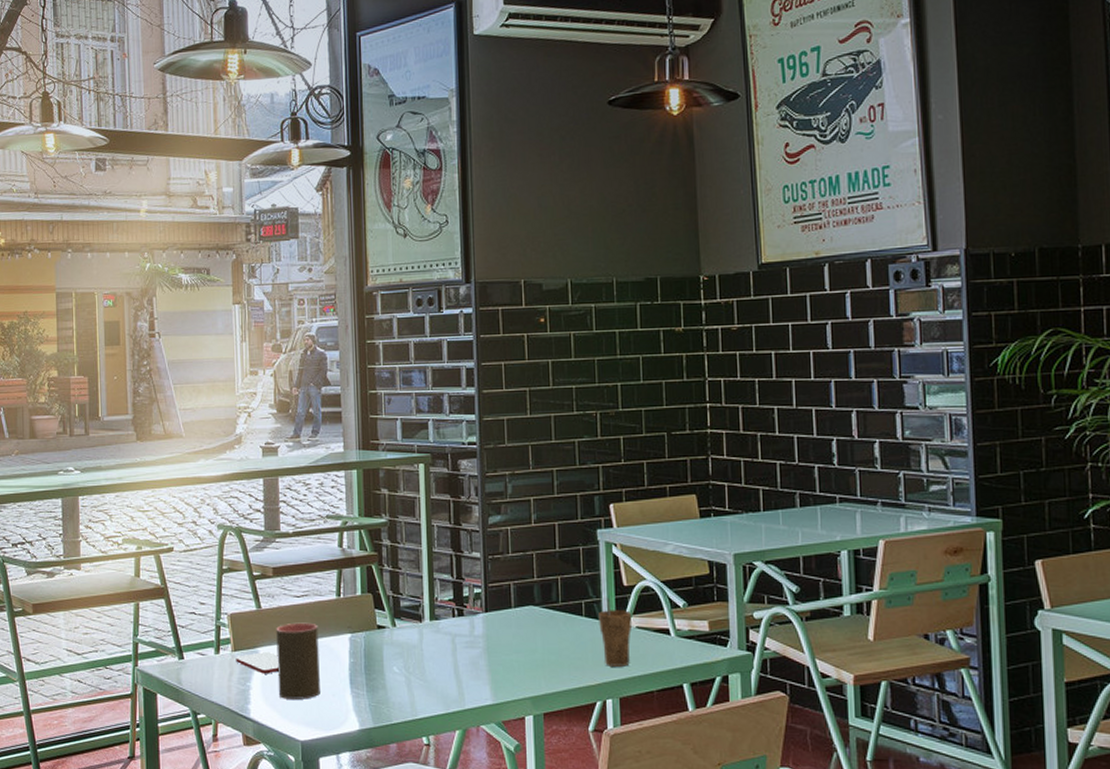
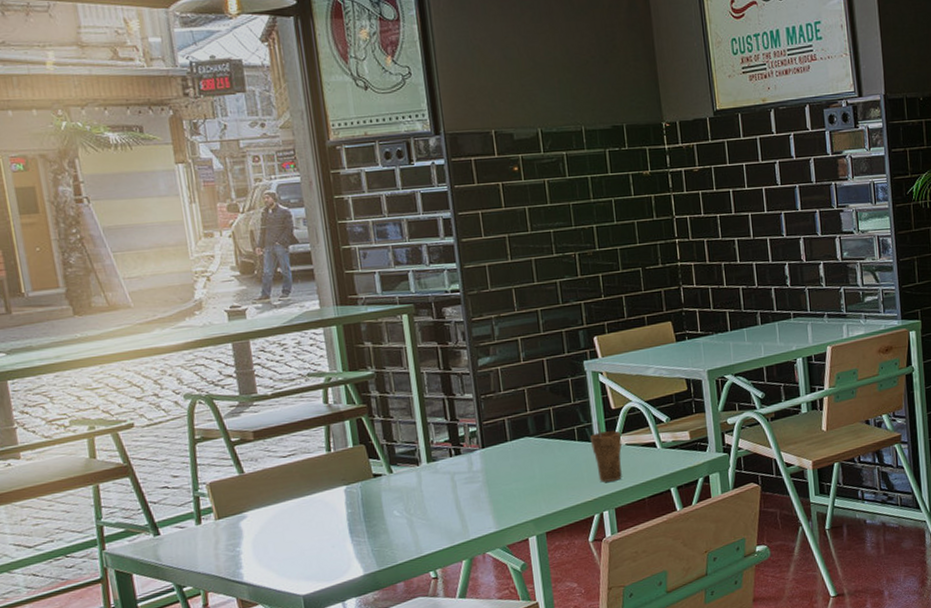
smartphone: present [236,651,279,674] -> none [220,514,271,537]
cup: present [276,622,320,699] -> none [263,480,319,558]

